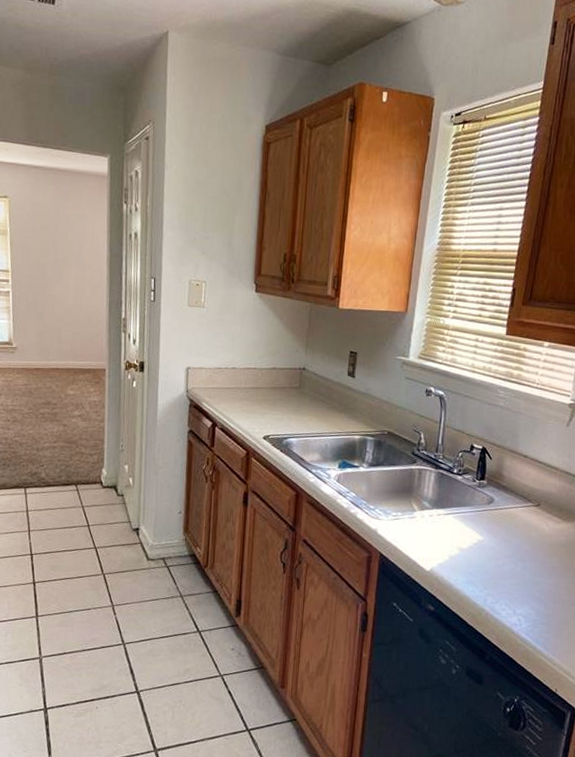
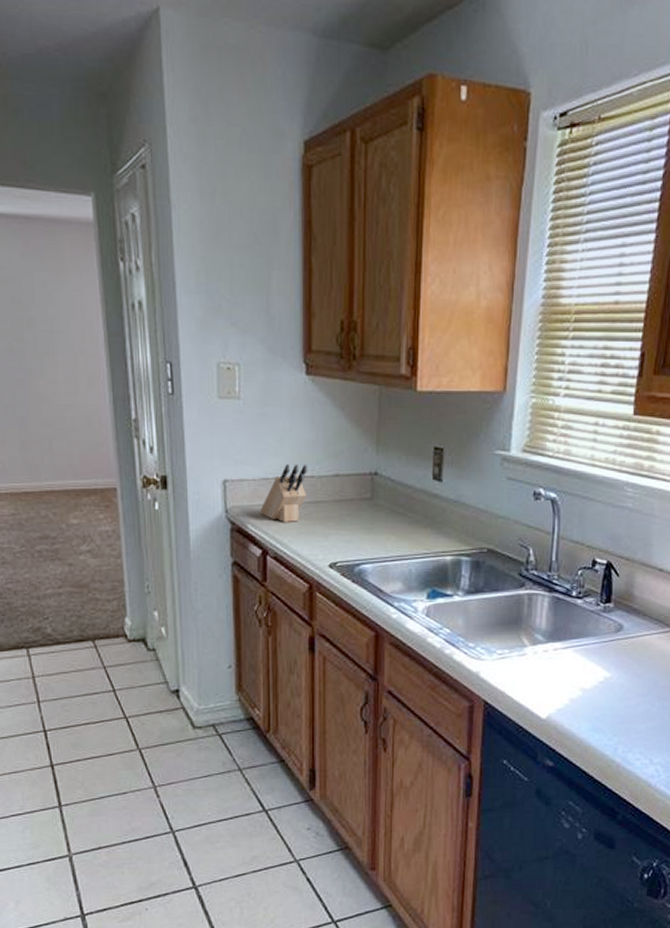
knife block: none [212,357,252,403] -> present [259,464,308,522]

